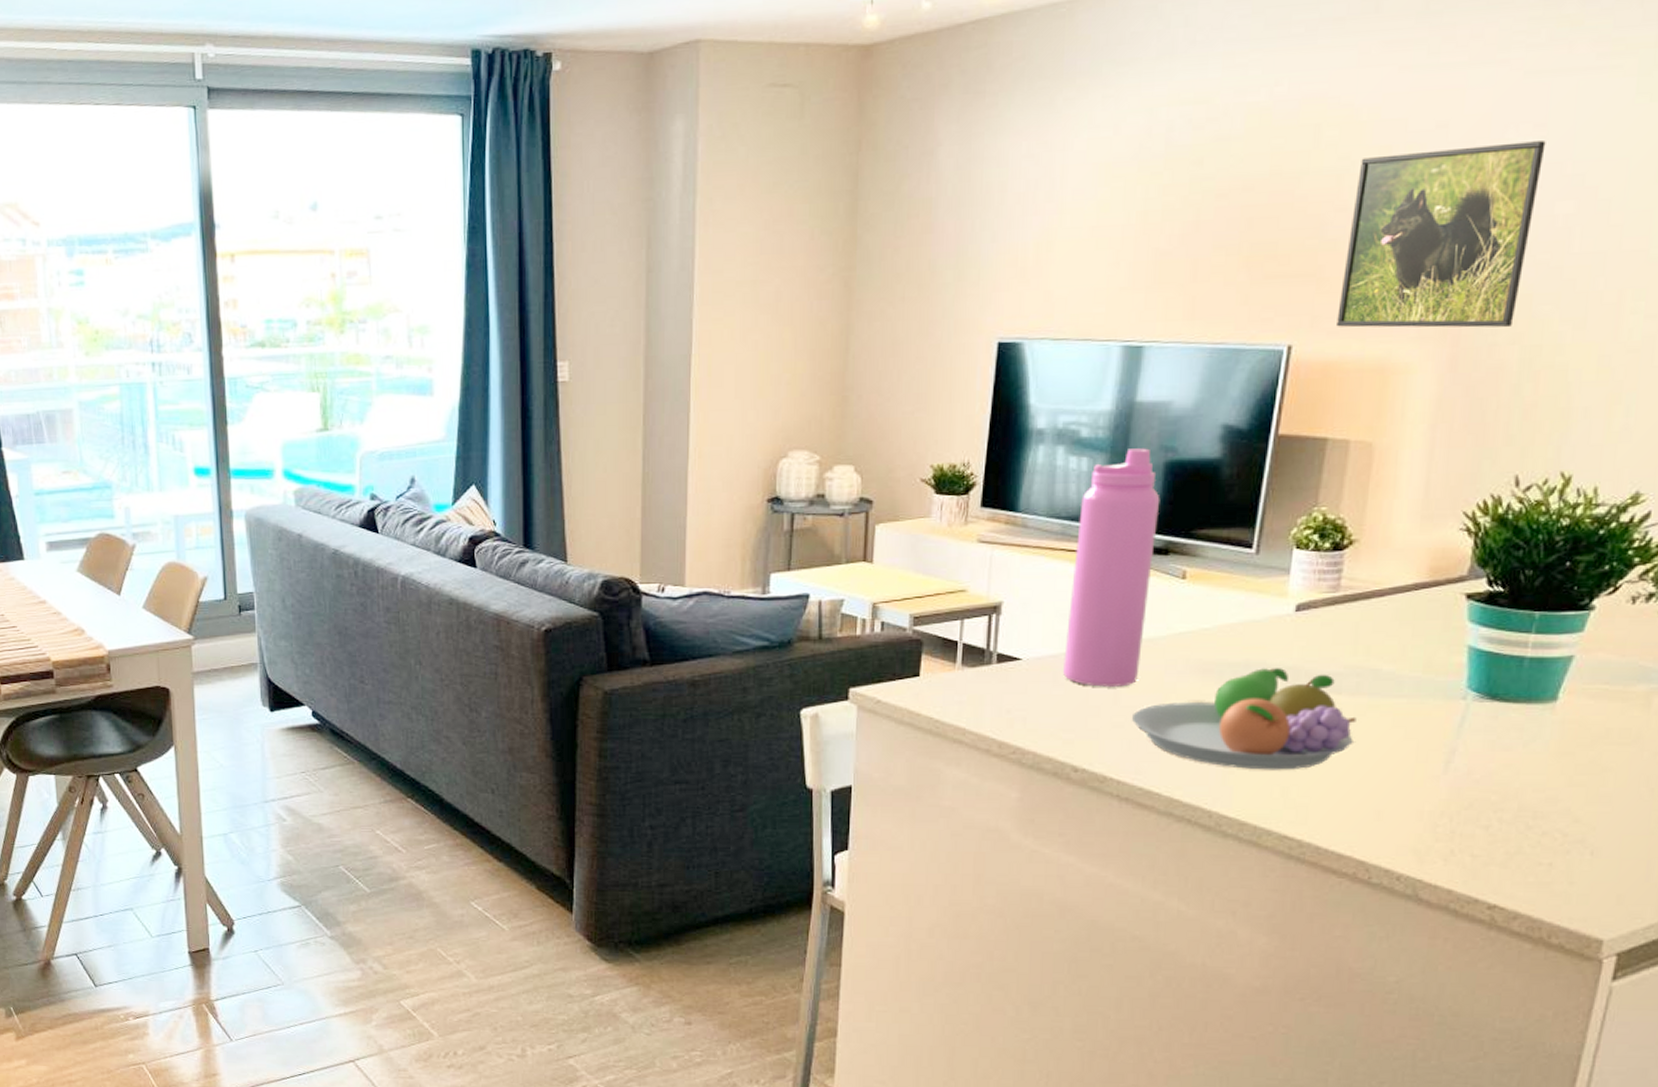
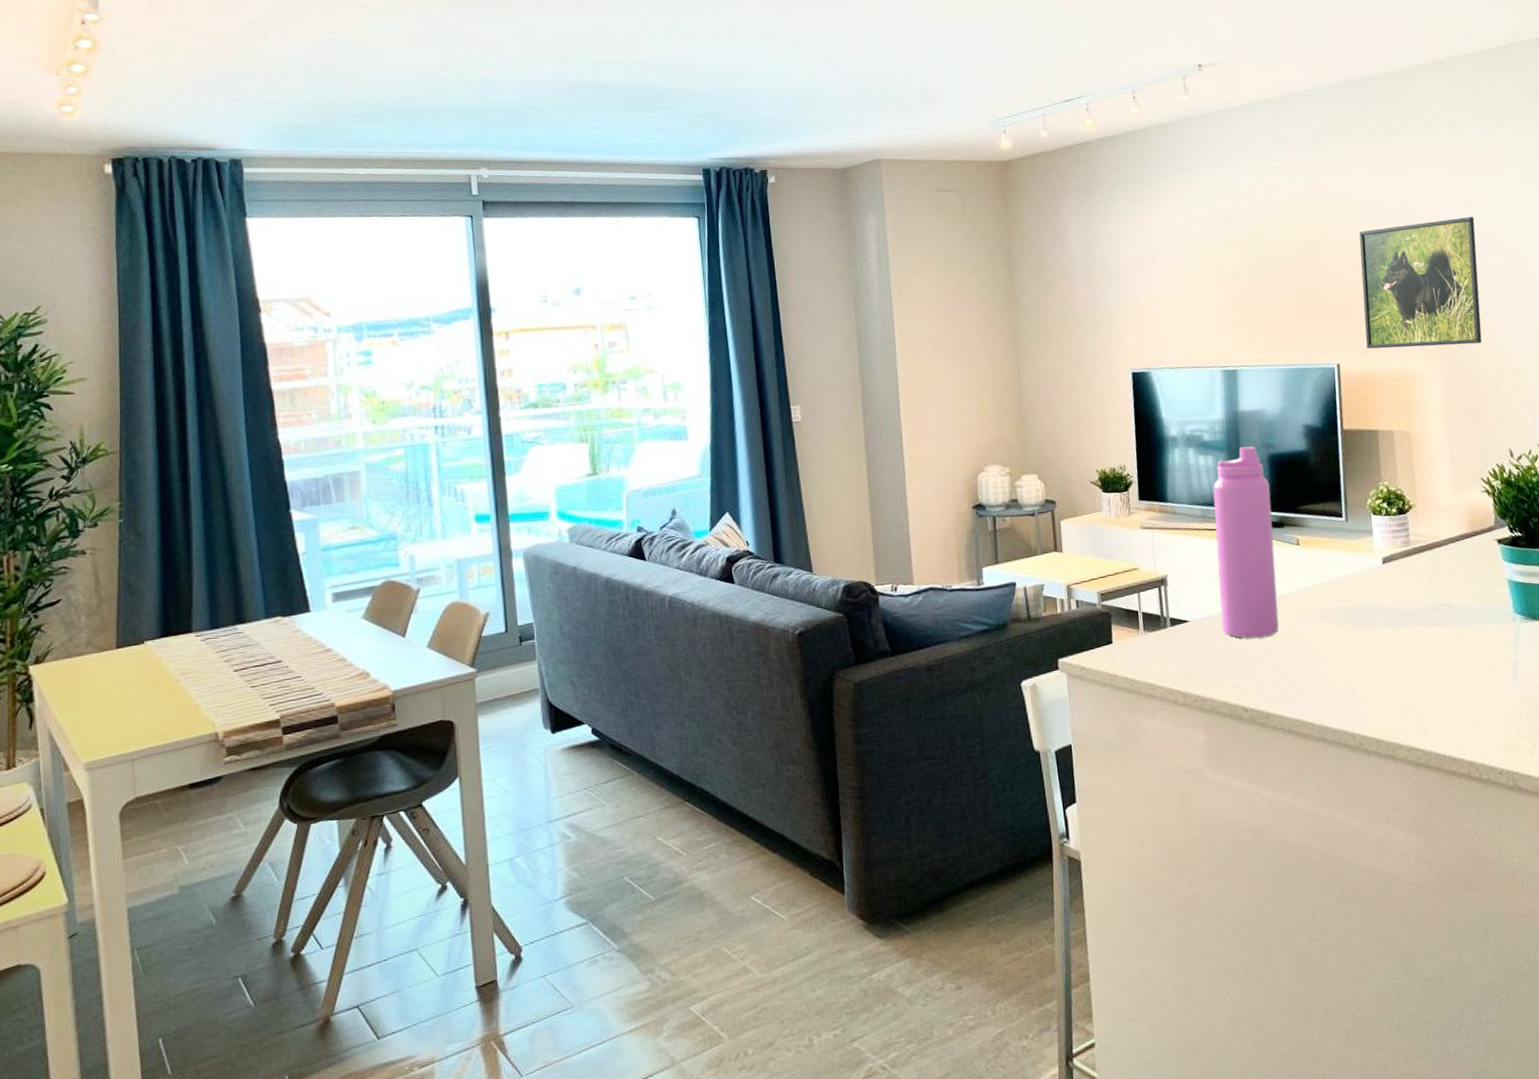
fruit bowl: present [1131,668,1356,770] -> none [1280,610,1445,695]

